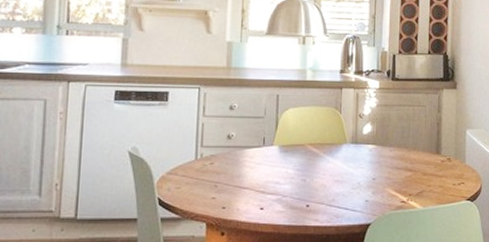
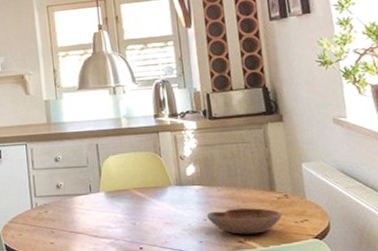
bowl: none [376,170,443,195] -> present [206,208,282,235]

